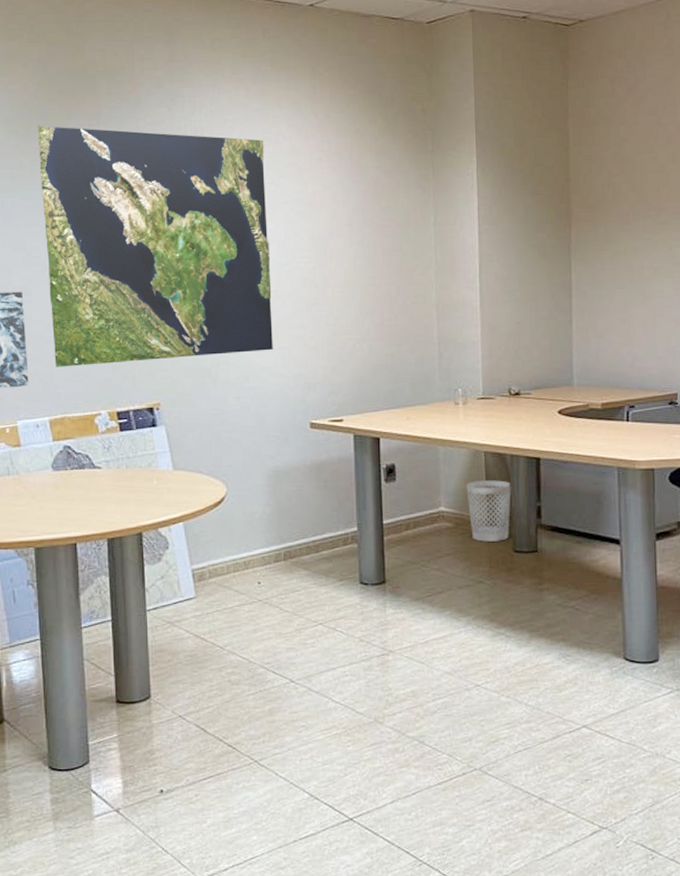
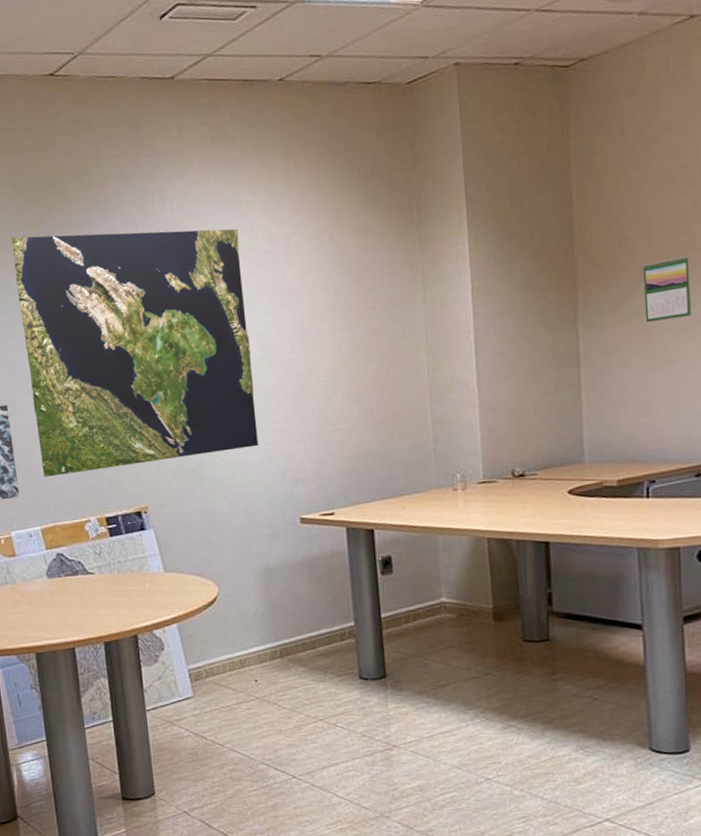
wastebasket: present [466,480,511,542] -> none [468,567,519,632]
calendar: none [628,204,669,262] -> present [643,255,692,323]

